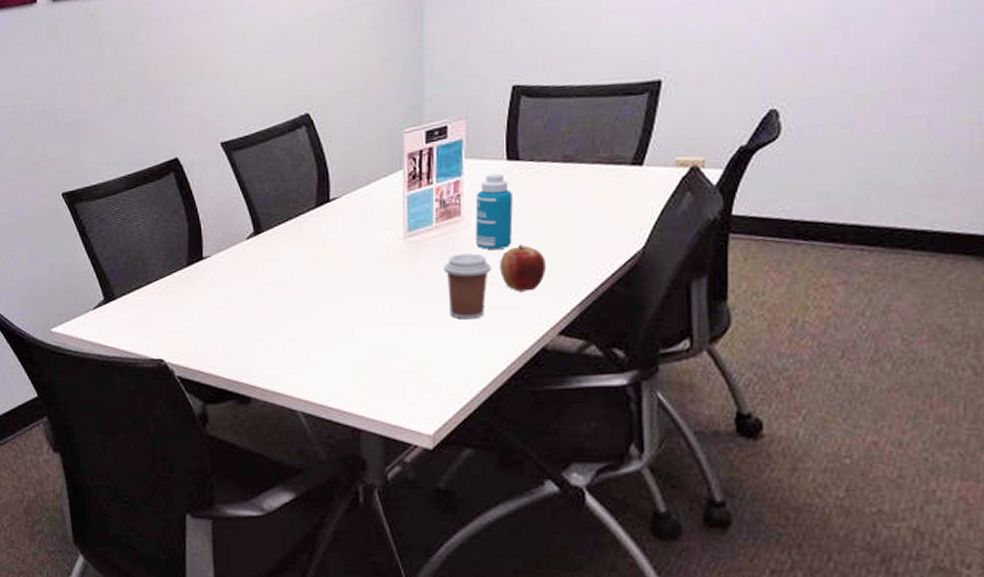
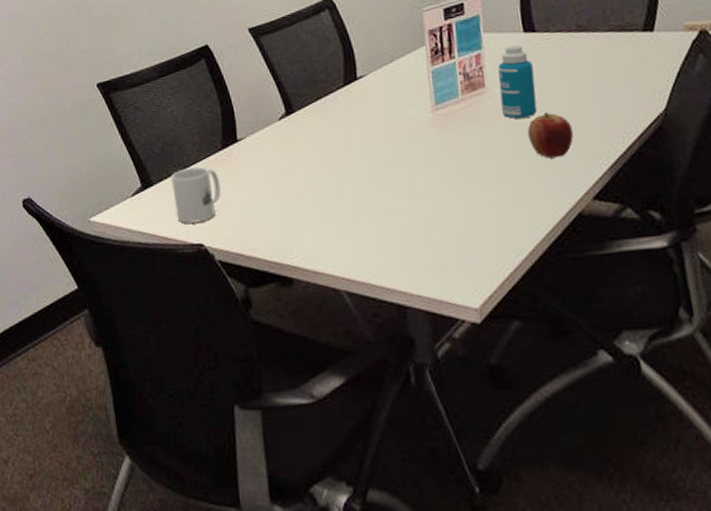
mug: none [134,283,184,338] -> present [171,166,221,223]
coffee cup: present [444,253,492,320] -> none [473,123,520,189]

